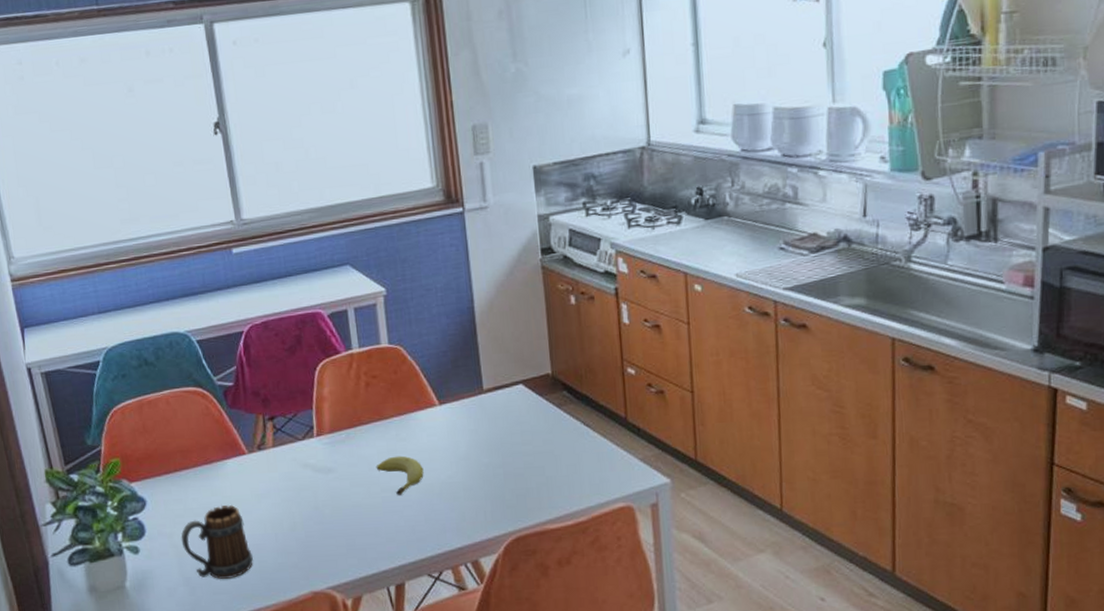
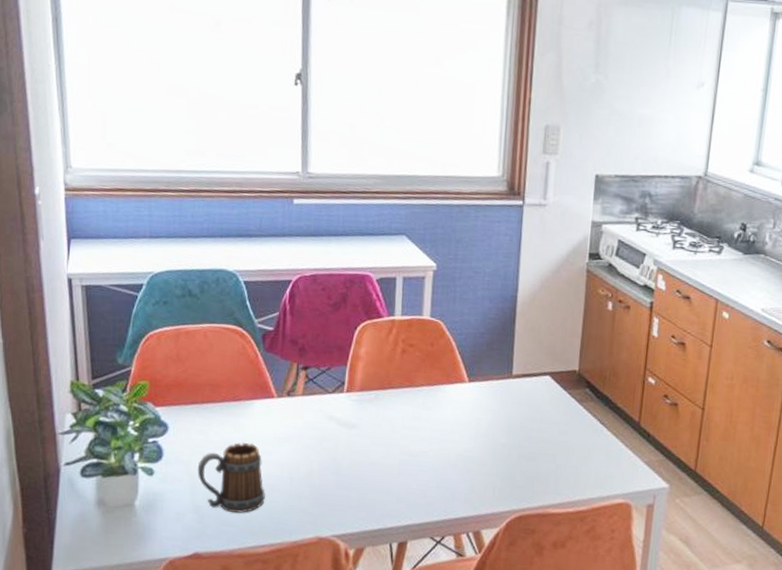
fruit: present [376,455,424,495] -> none [398,423,443,460]

